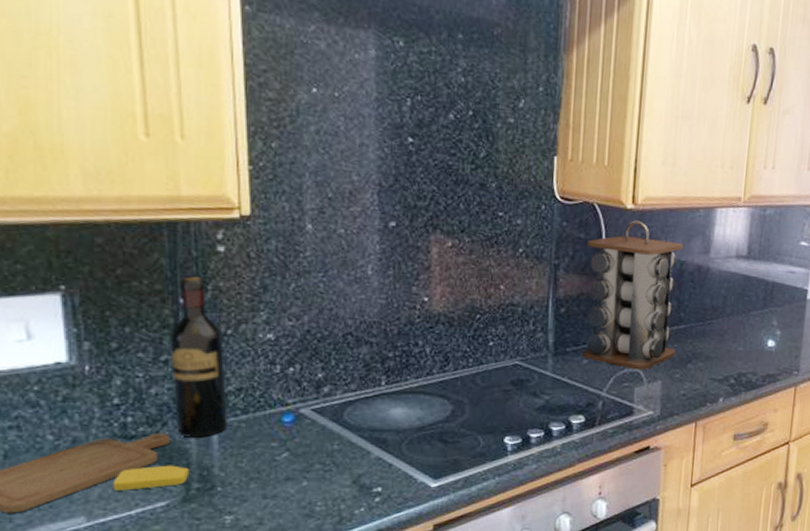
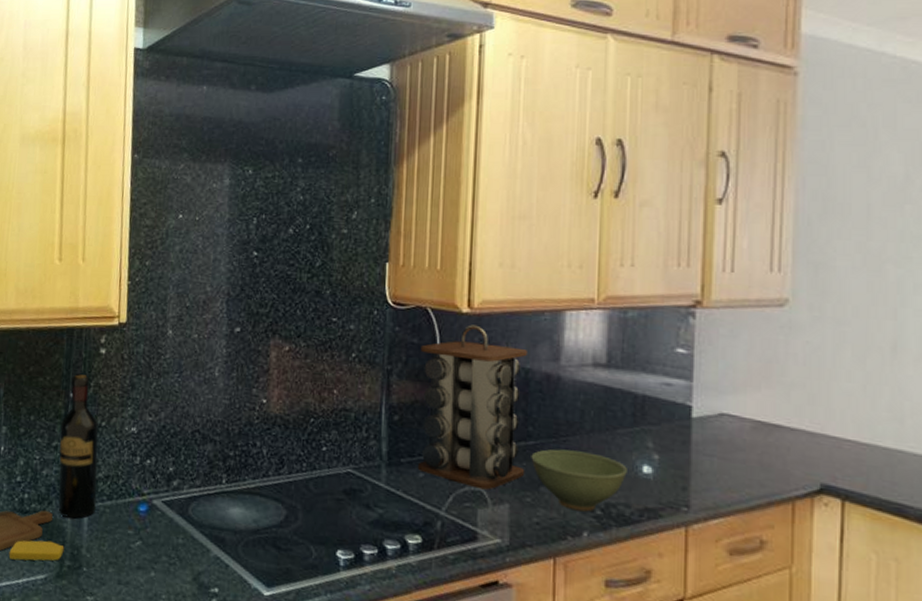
bowl: none [681,331,756,382] -> present [531,449,627,512]

